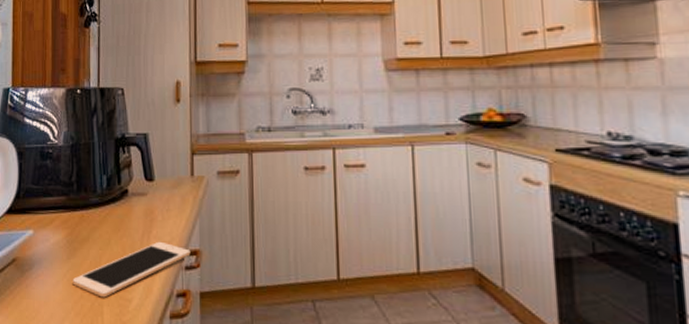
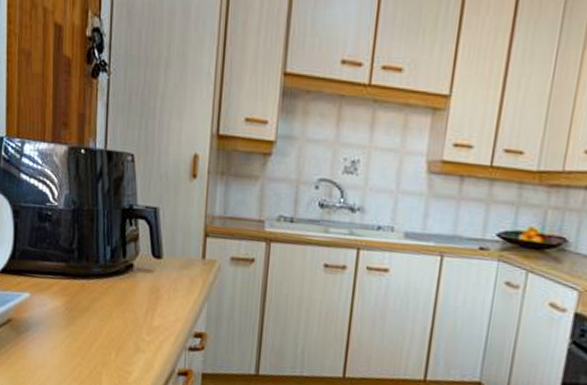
cell phone: present [72,241,191,298] -> none [71,319,196,368]

